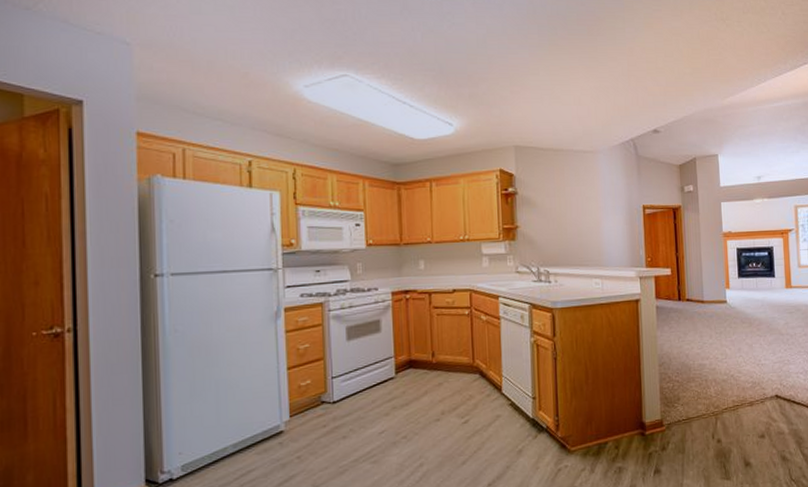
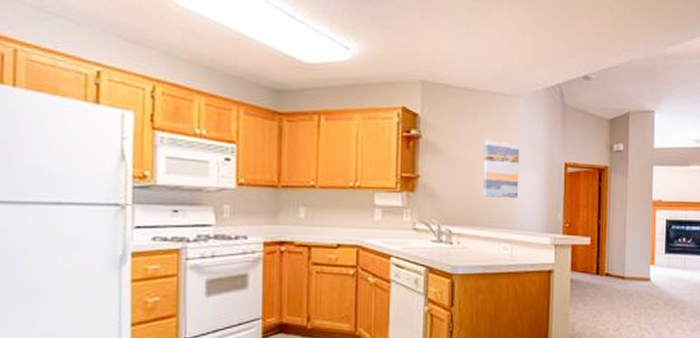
wall art: none [572,190,605,240] -> present [483,139,520,198]

